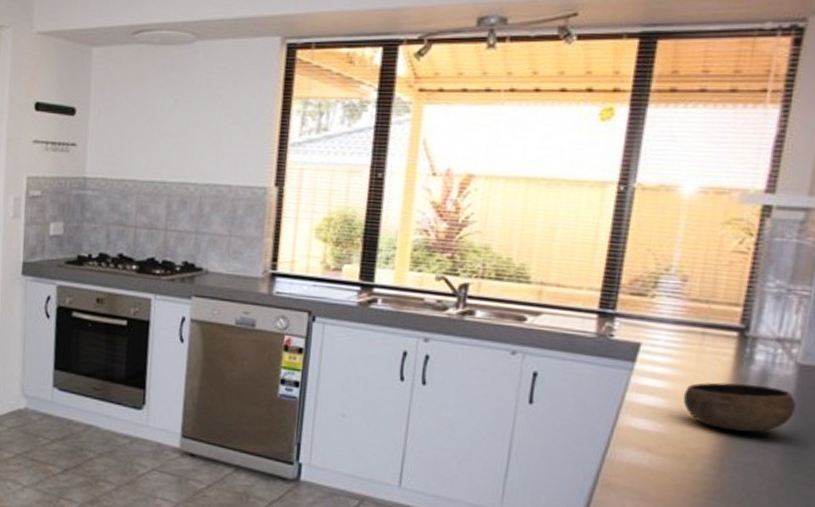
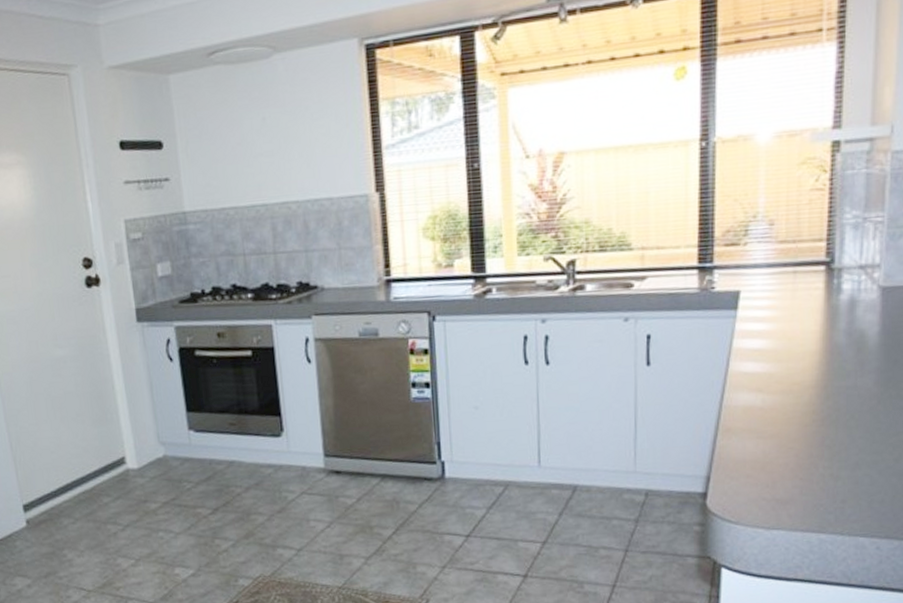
bowl: present [683,382,796,432] -> none [784,312,883,359]

